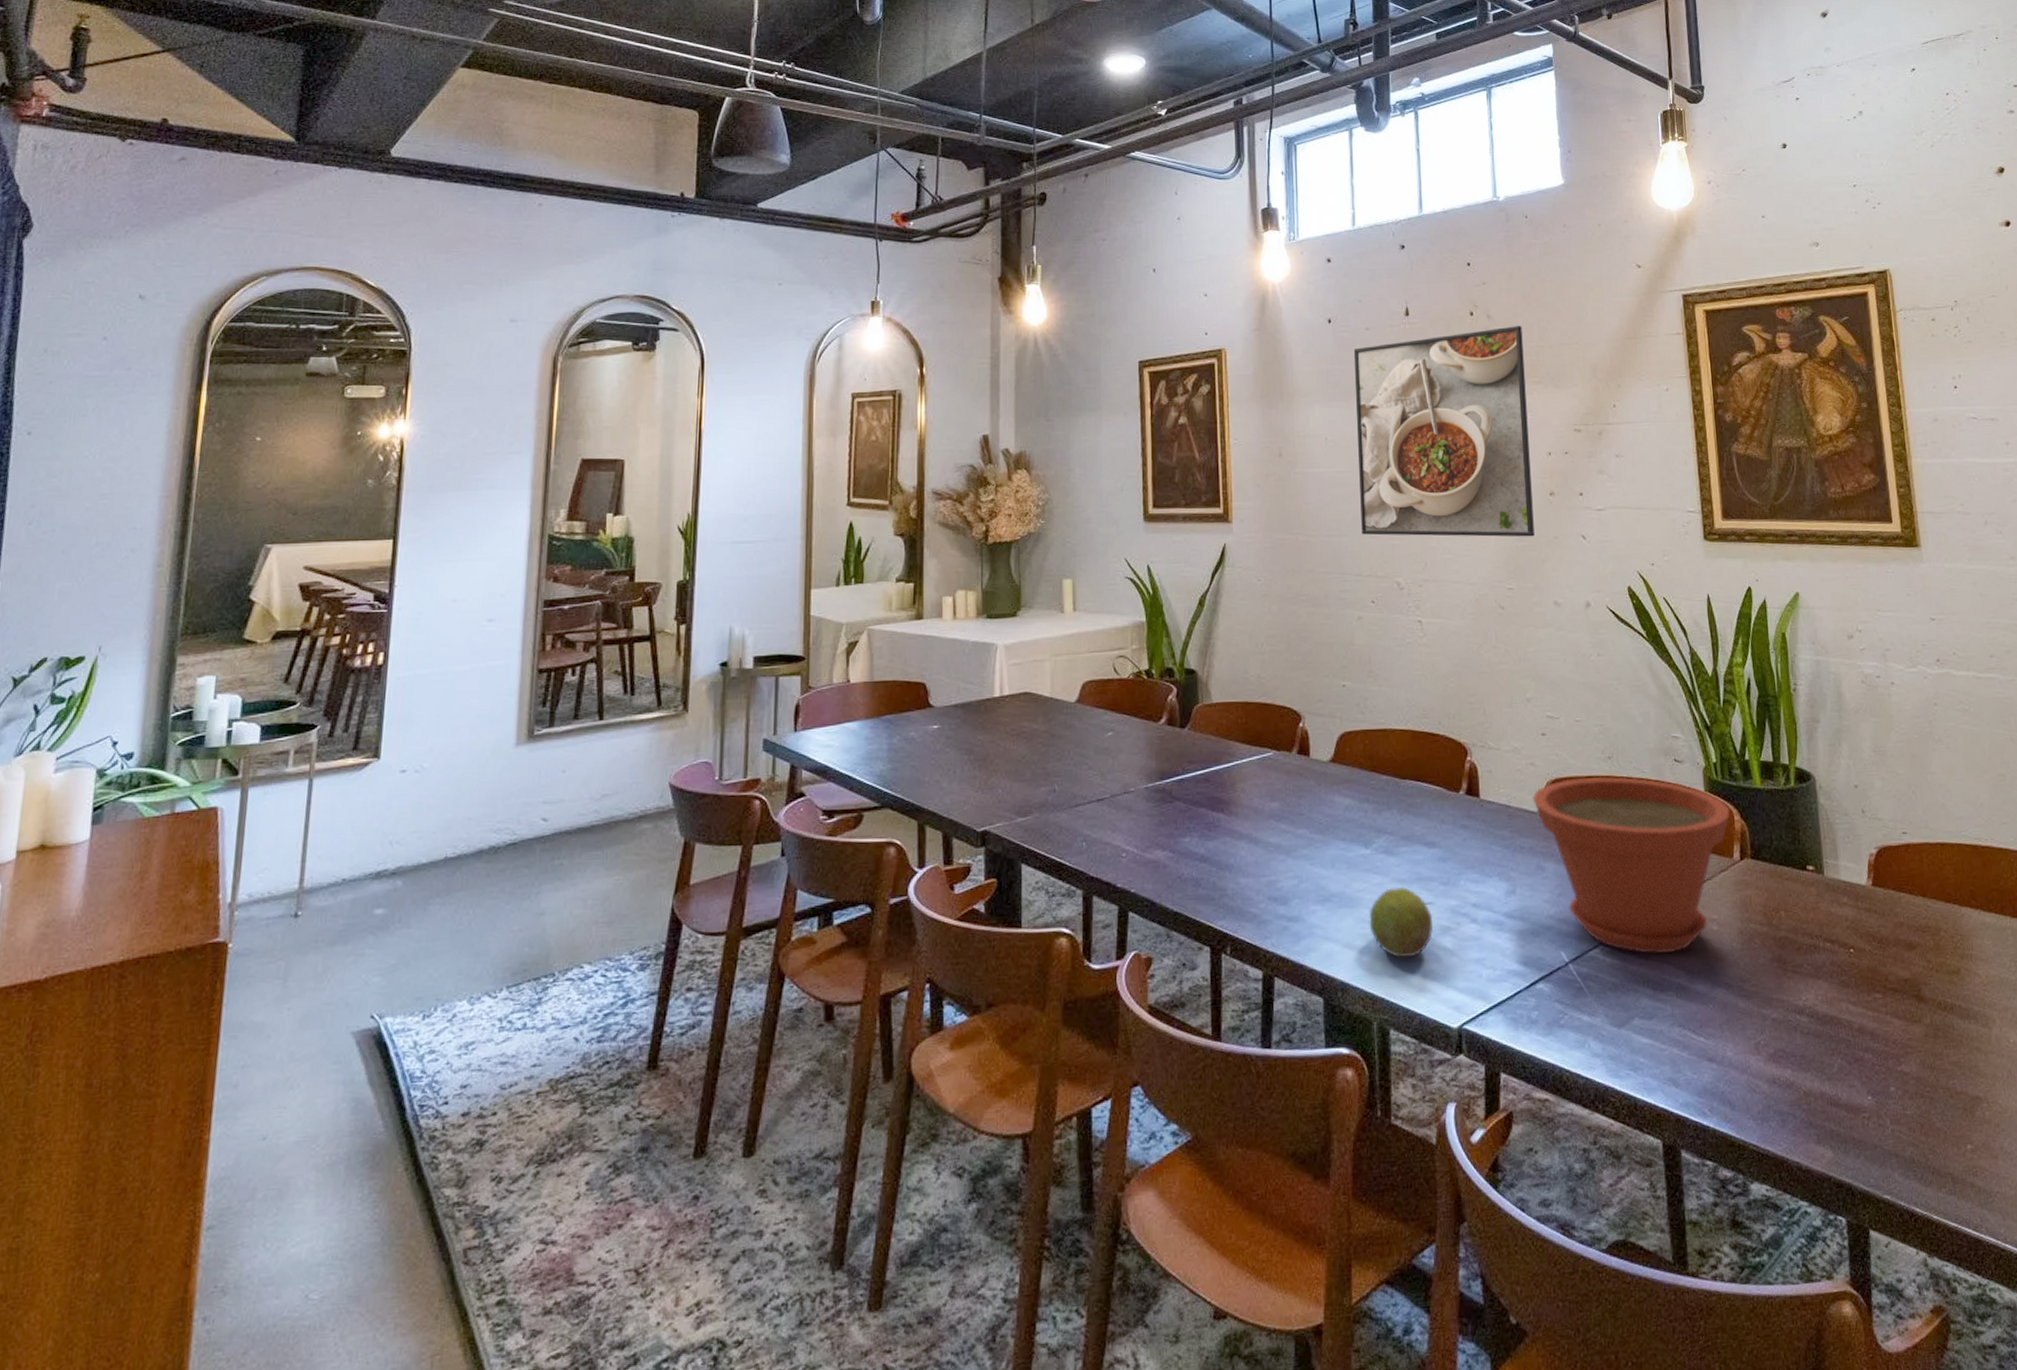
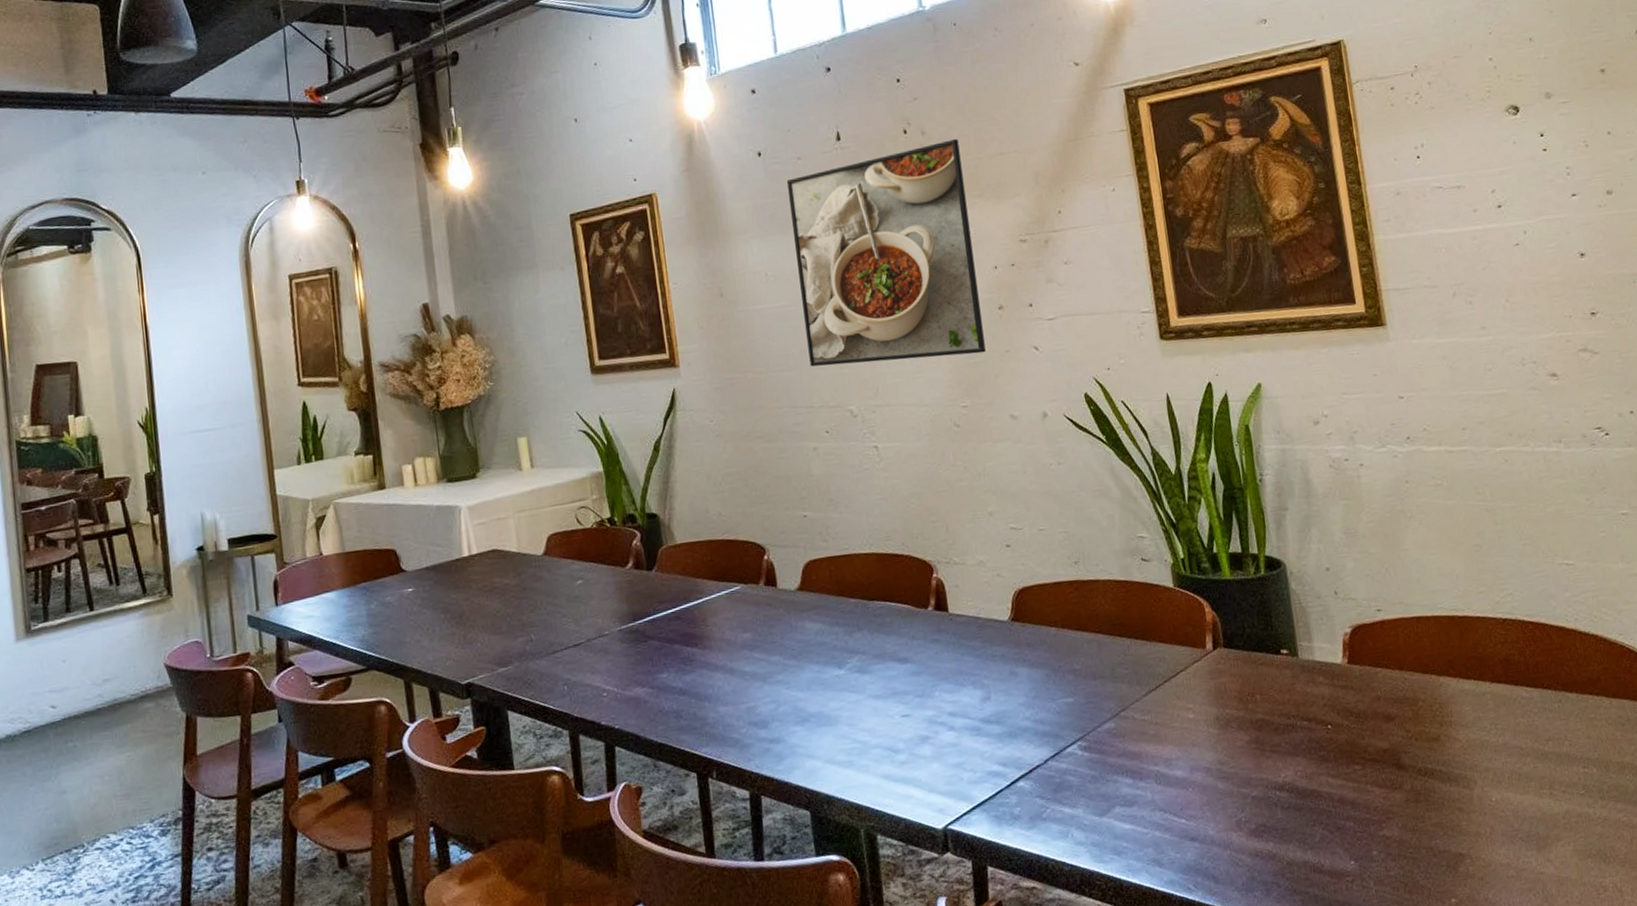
fruit: present [1369,886,1434,959] -> none [847,701,912,769]
plant pot: present [1532,776,1730,954] -> none [1001,580,1201,746]

